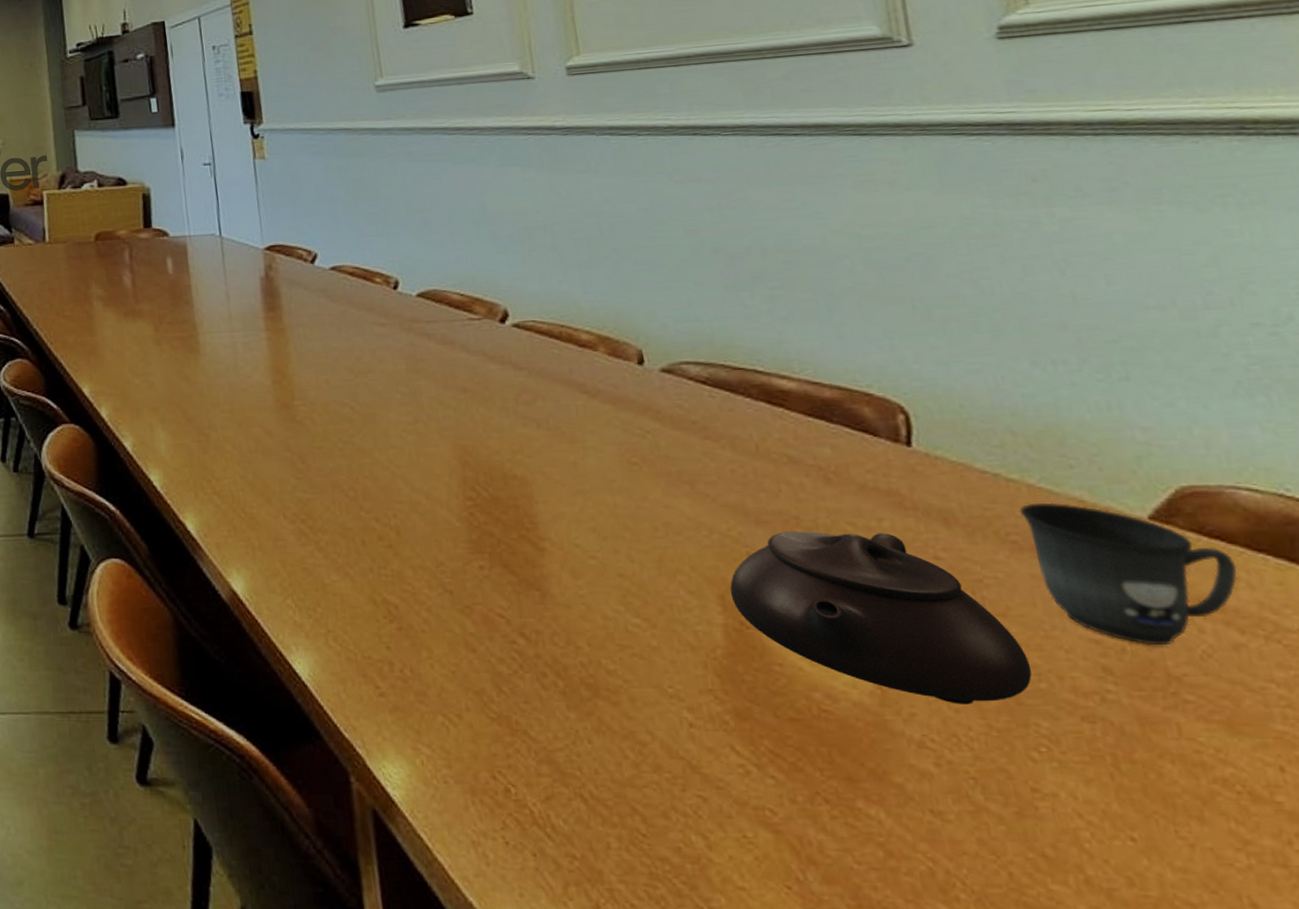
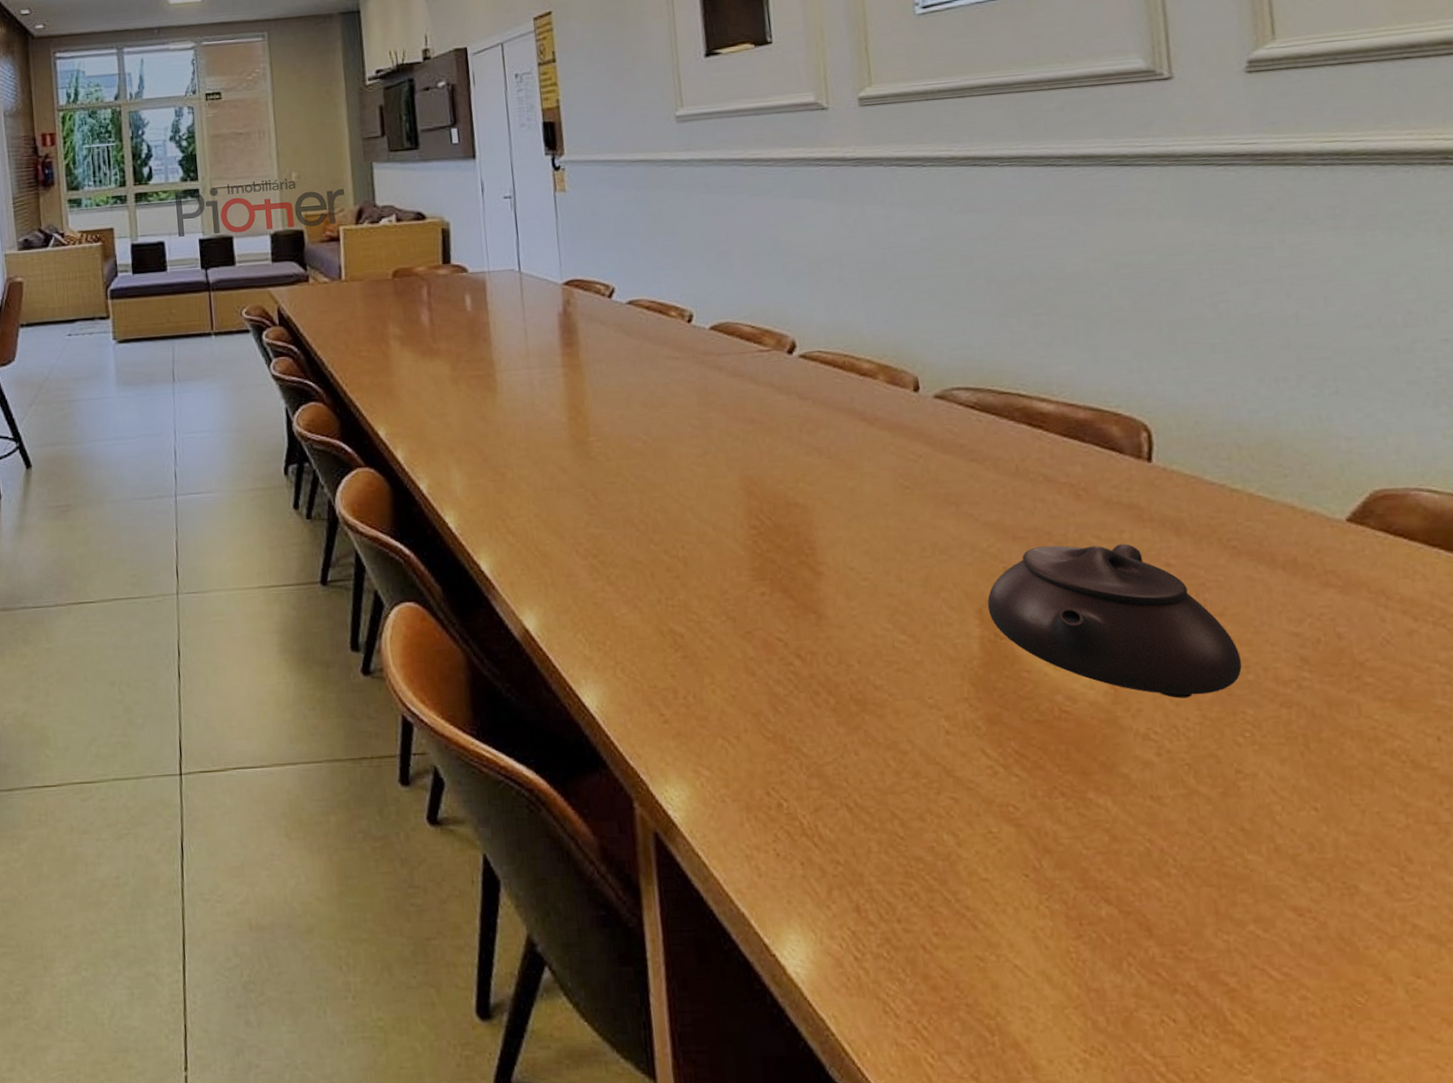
mug: present [1019,502,1238,646] -> none [1240,509,1415,636]

